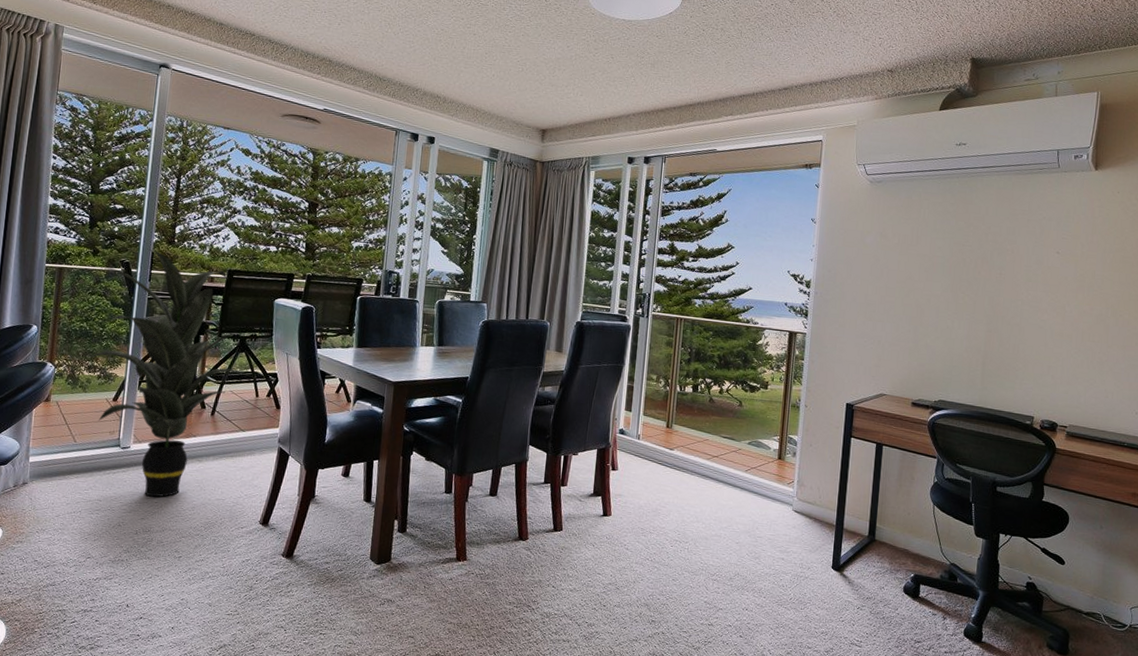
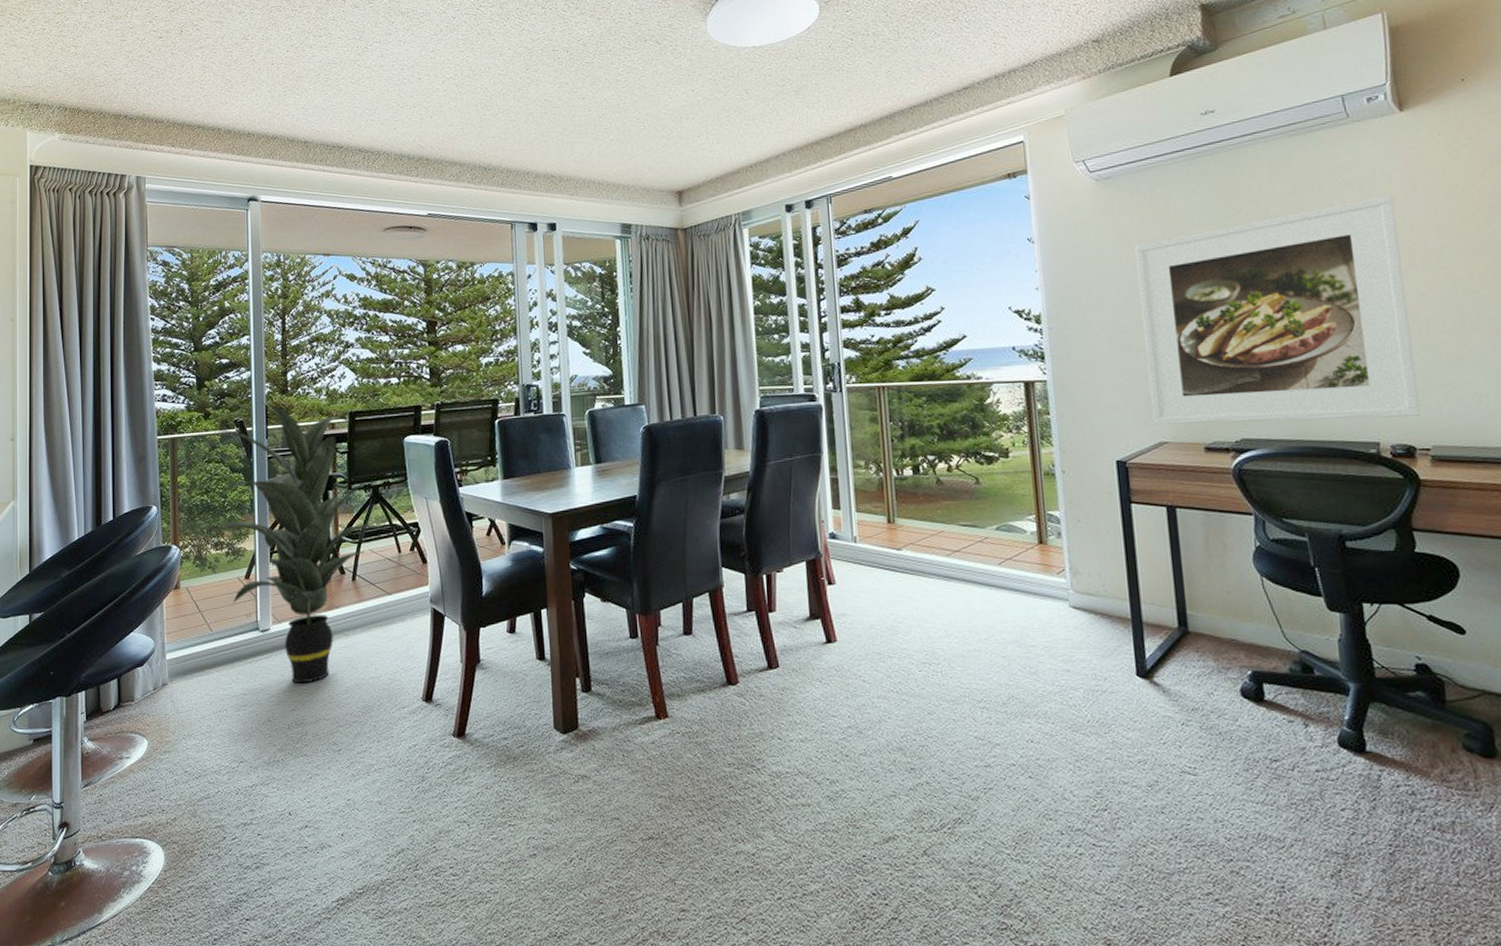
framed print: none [878,232,1078,401] -> present [1135,195,1421,425]

